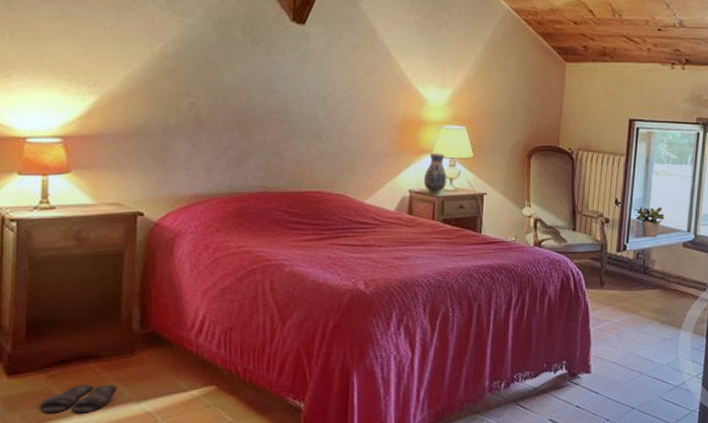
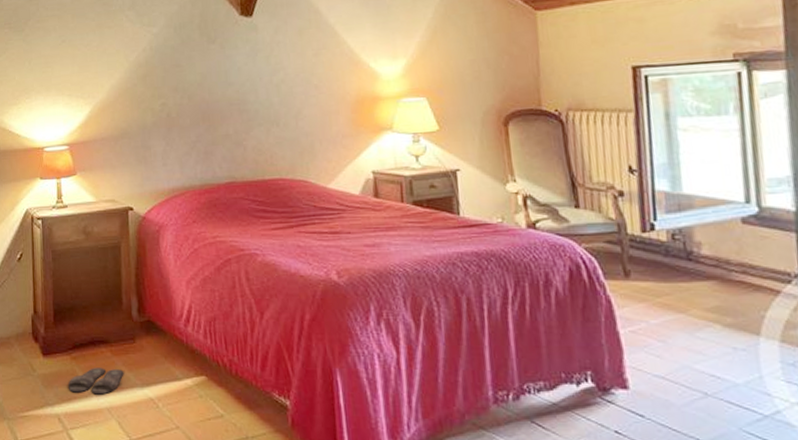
vase: present [423,153,447,193] -> none [386,129,413,173]
potted plant: present [634,206,665,238] -> none [658,173,707,214]

